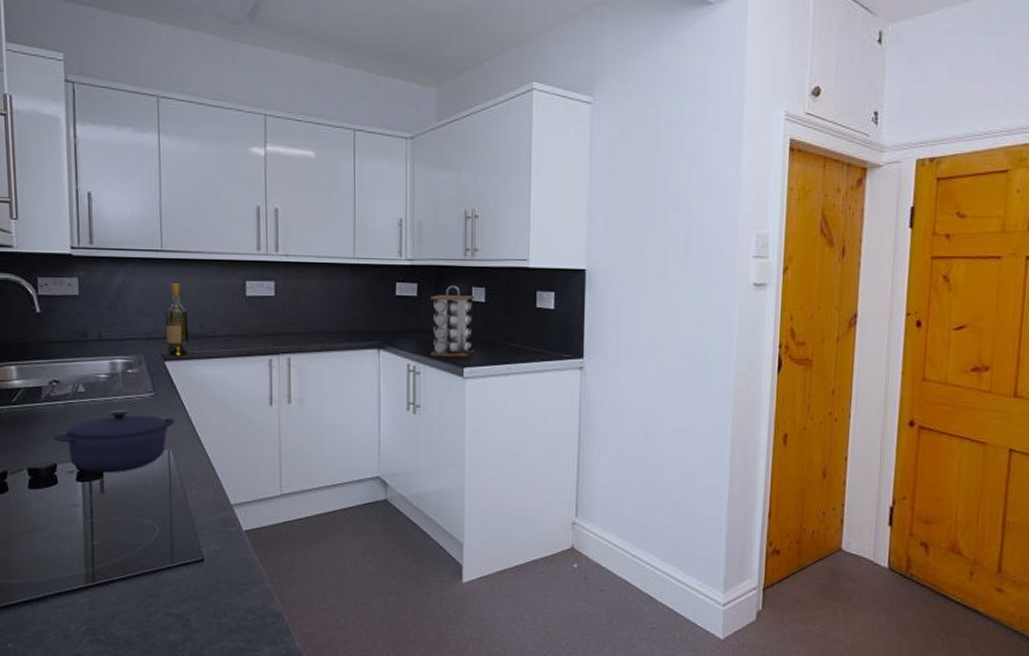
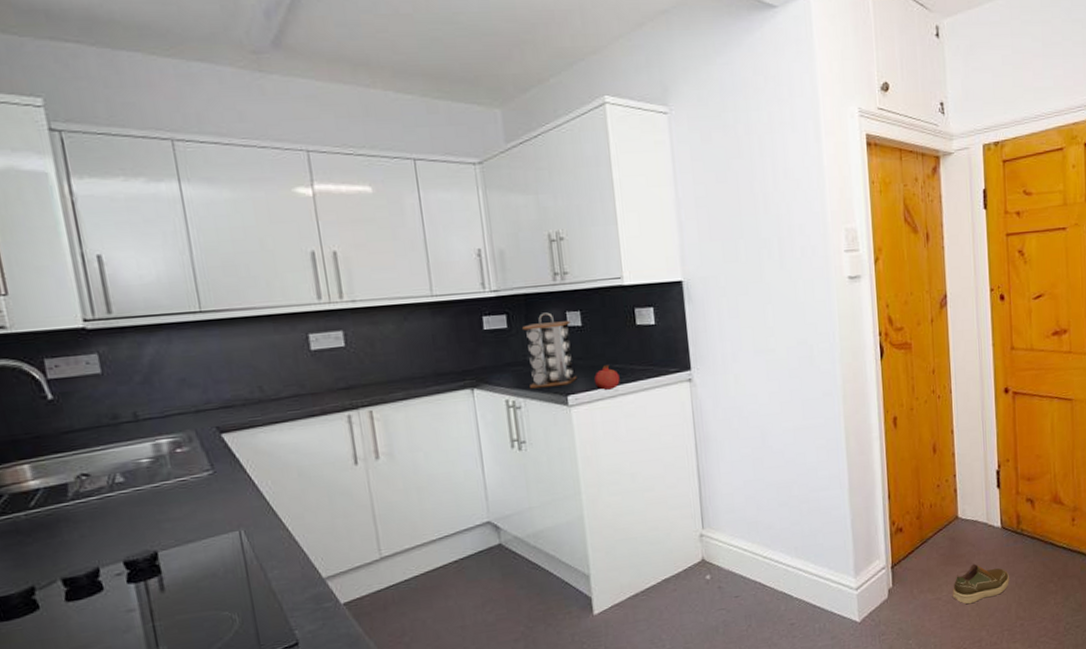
cooking pot: present [53,409,175,473] -> none [89,493,243,571]
bottle: present [166,283,189,356] -> none [215,346,250,427]
fruit: none [490,343,514,368] -> present [593,365,620,391]
shoe: none [825,601,891,643] -> present [952,564,1009,604]

